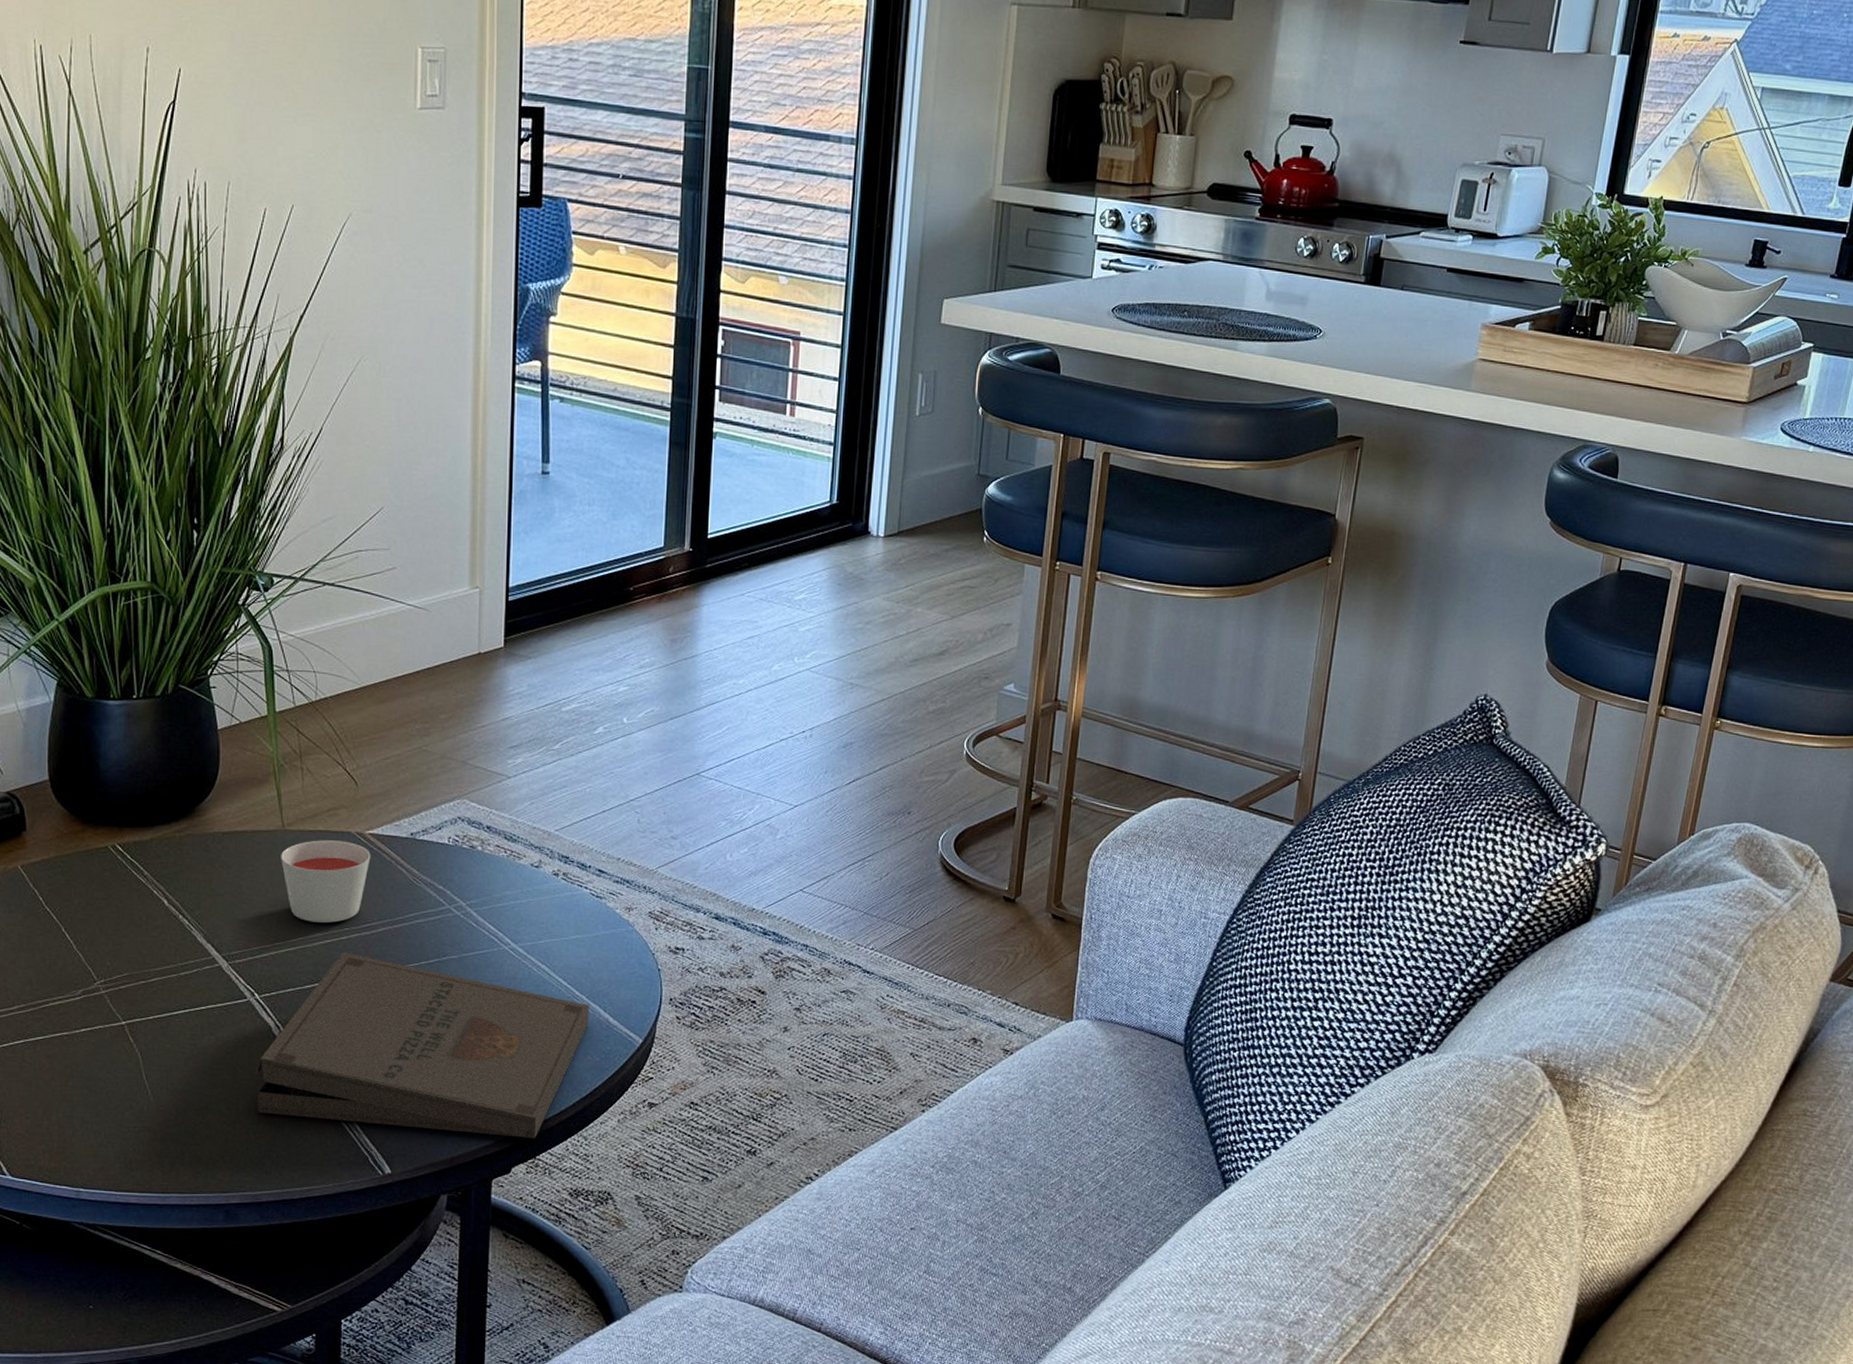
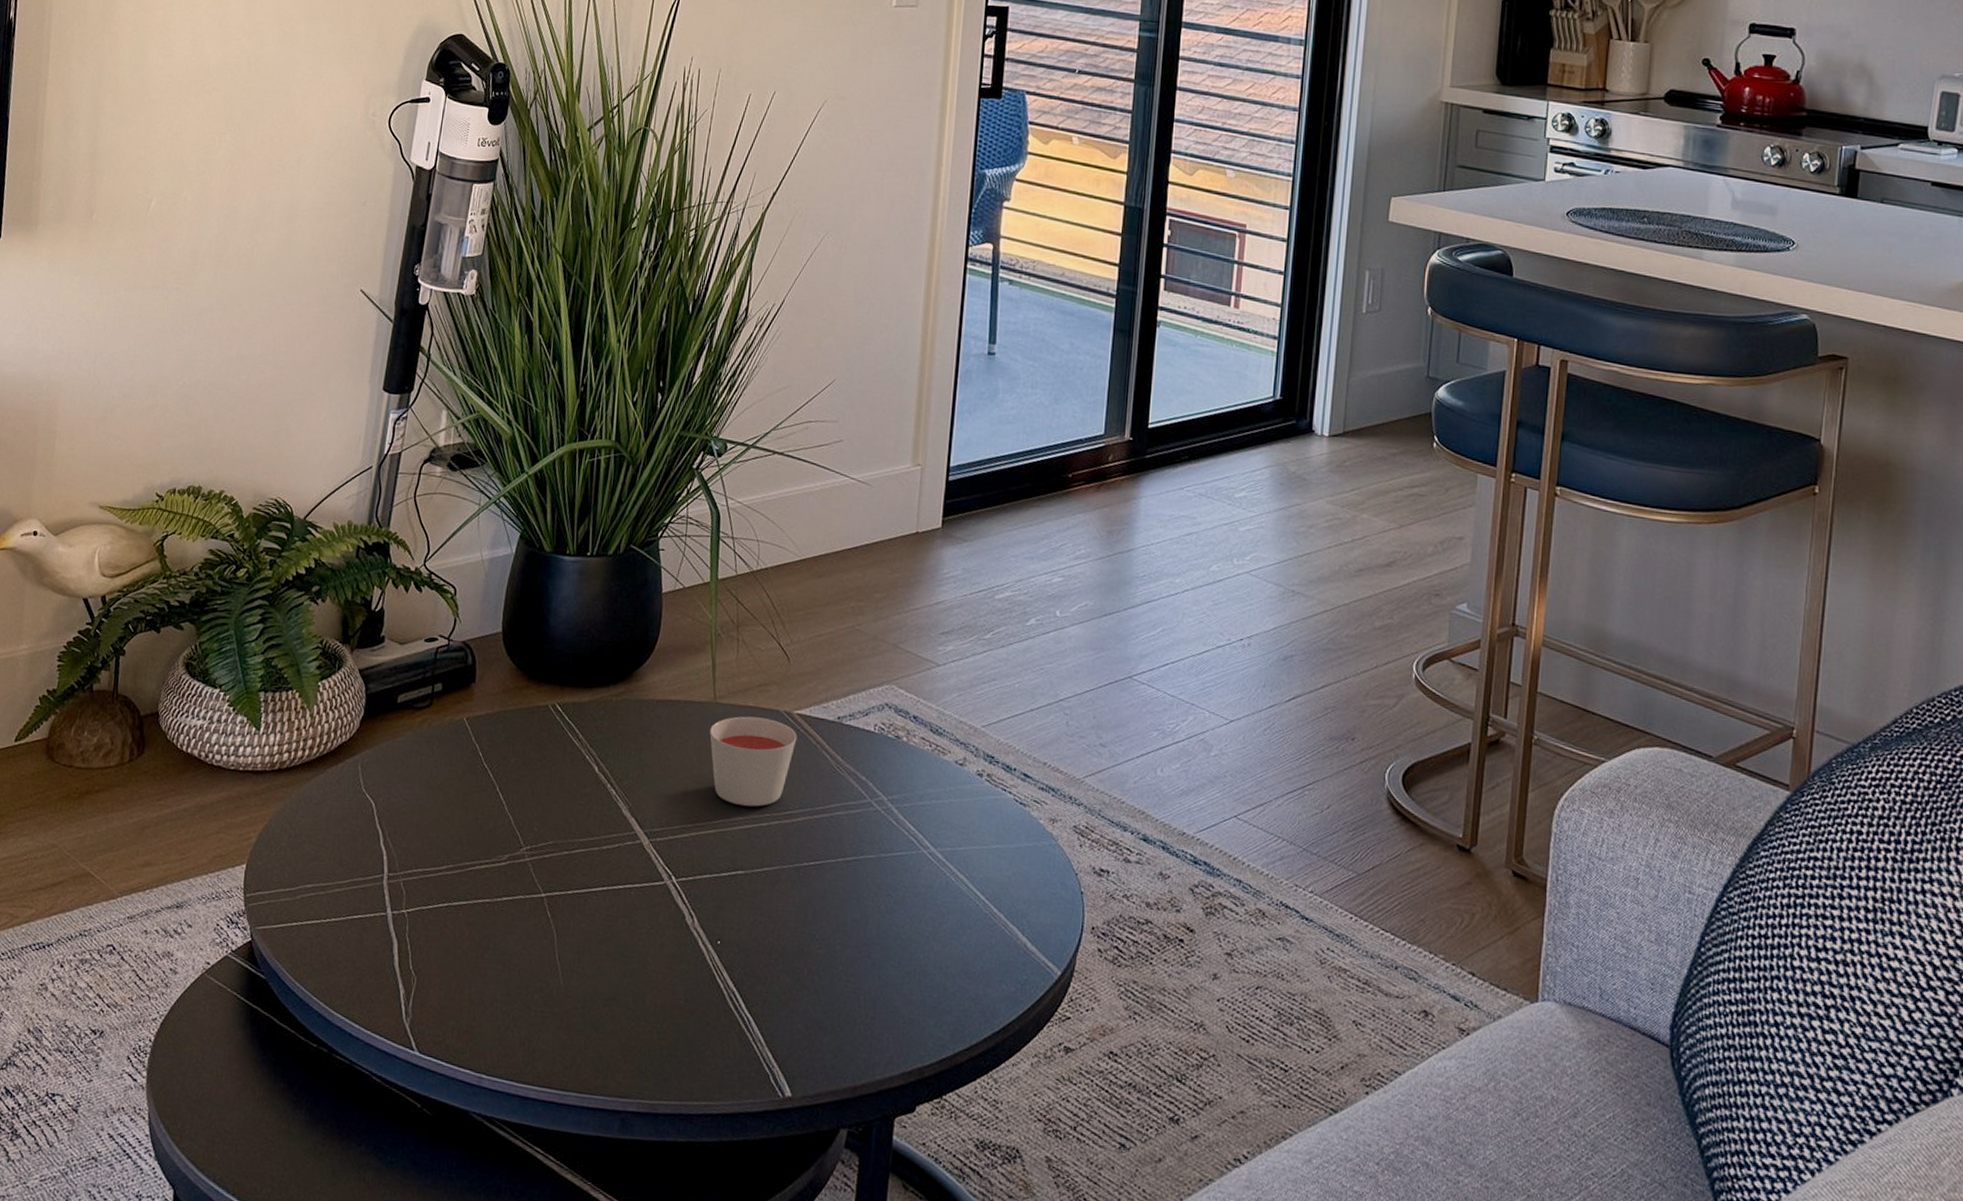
pizza box: present [255,952,589,1139] -> none [663,840,1007,1075]

